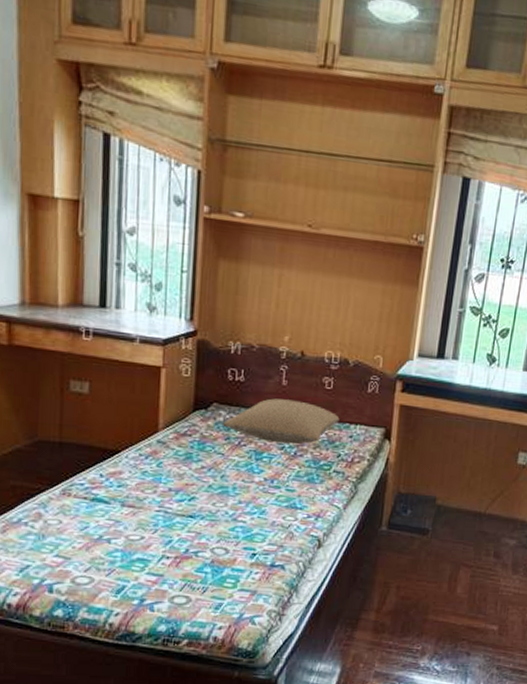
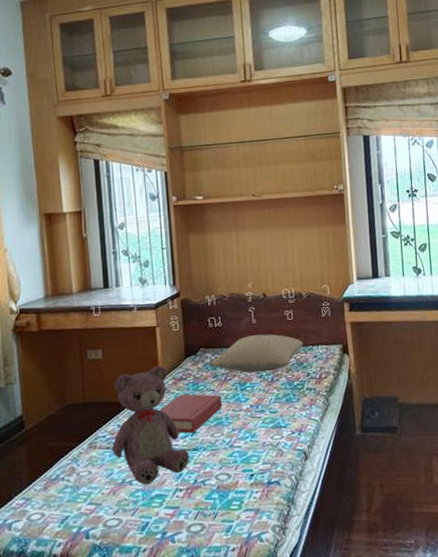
teddy bear: none [89,414,183,546] -> present [111,365,190,485]
hardback book: none [153,452,232,498] -> present [159,394,223,434]

